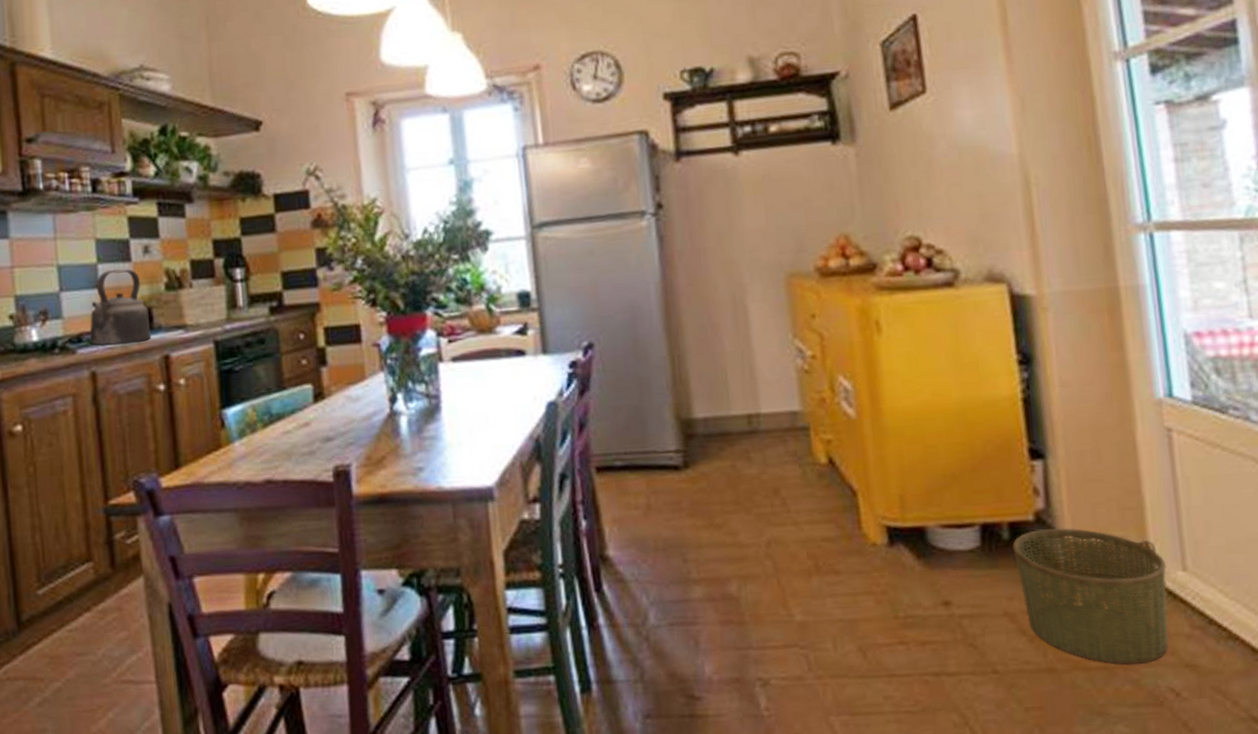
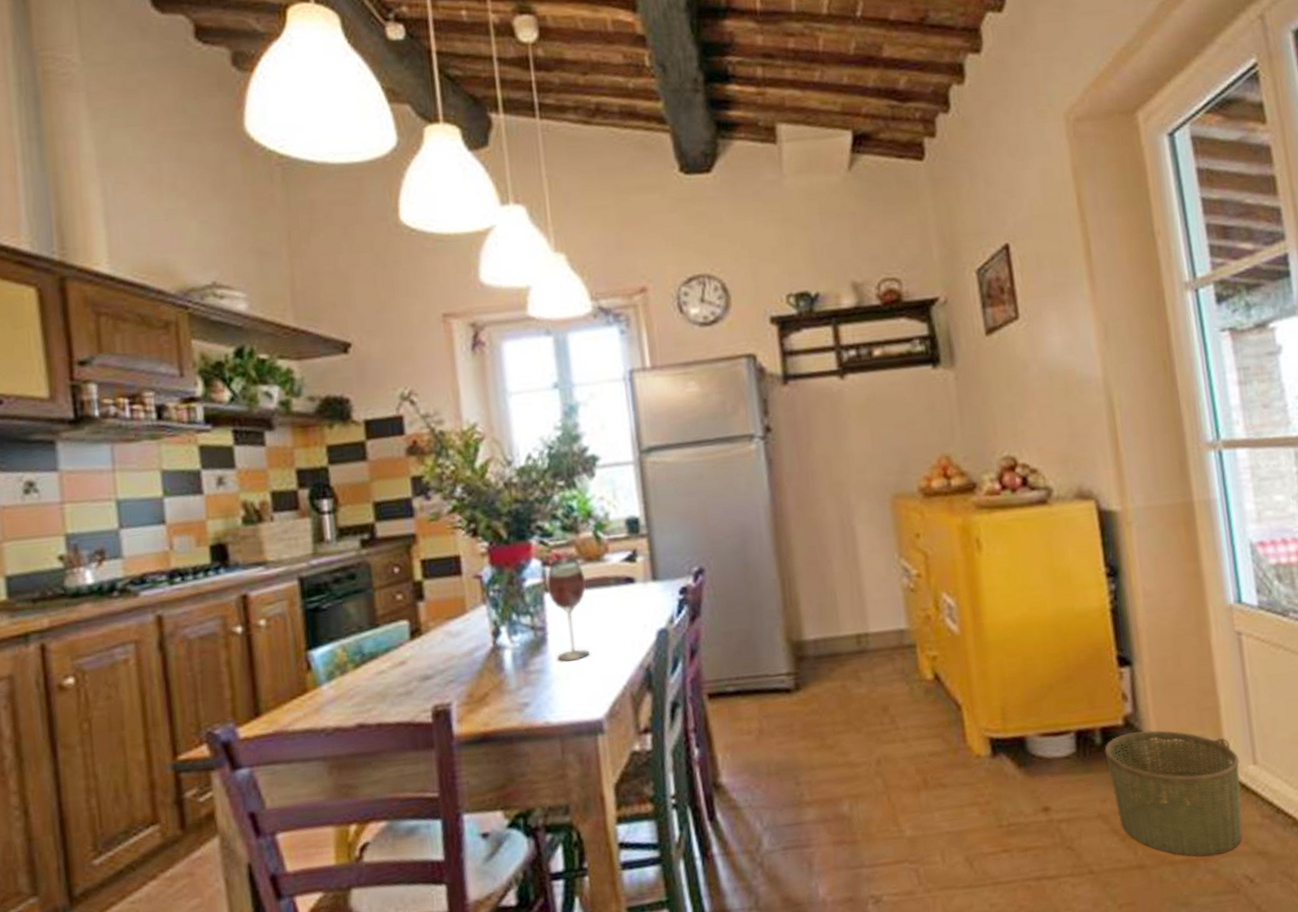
kettle: present [89,269,152,347] -> none [154,502,227,588]
wineglass: none [440,328,481,429] -> present [546,557,590,661]

